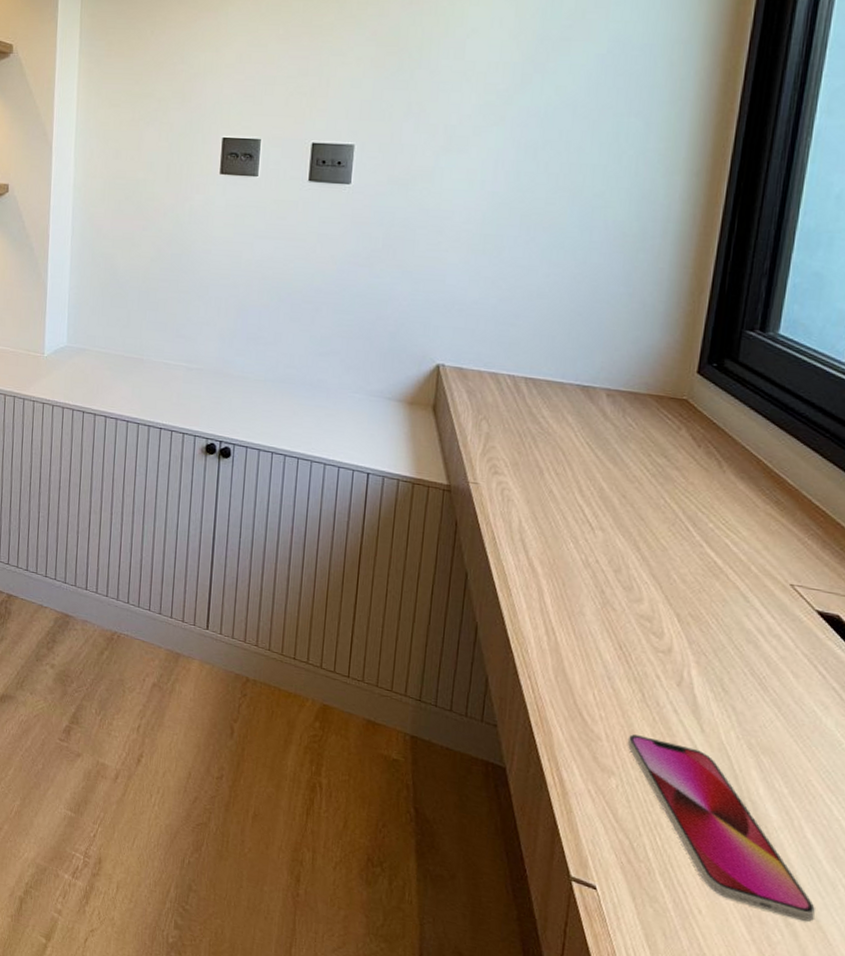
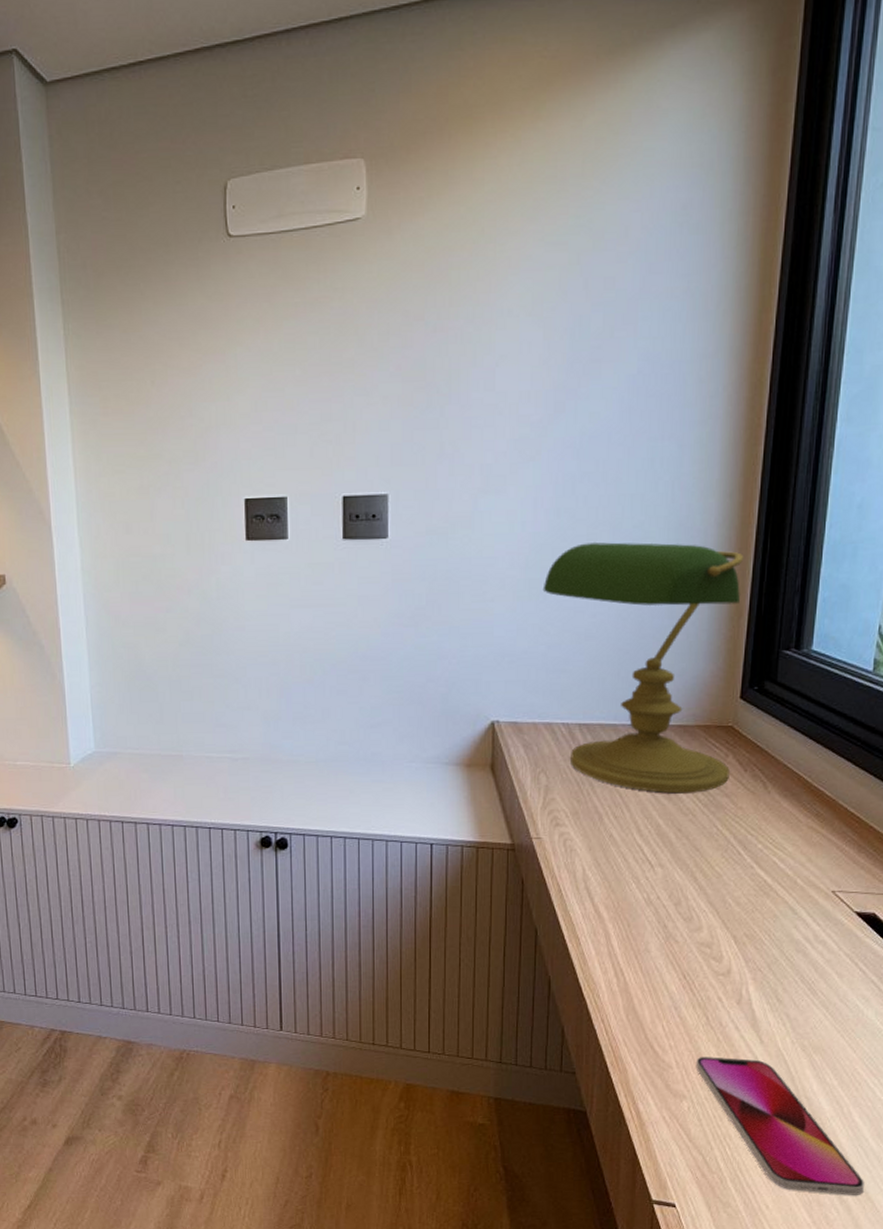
desk lamp: none [497,206,709,462] -> present [542,542,744,794]

